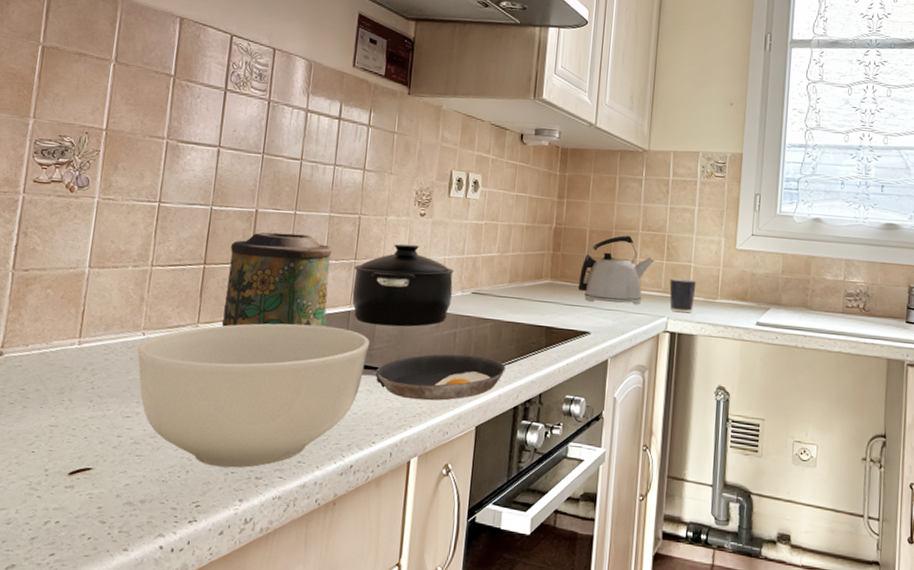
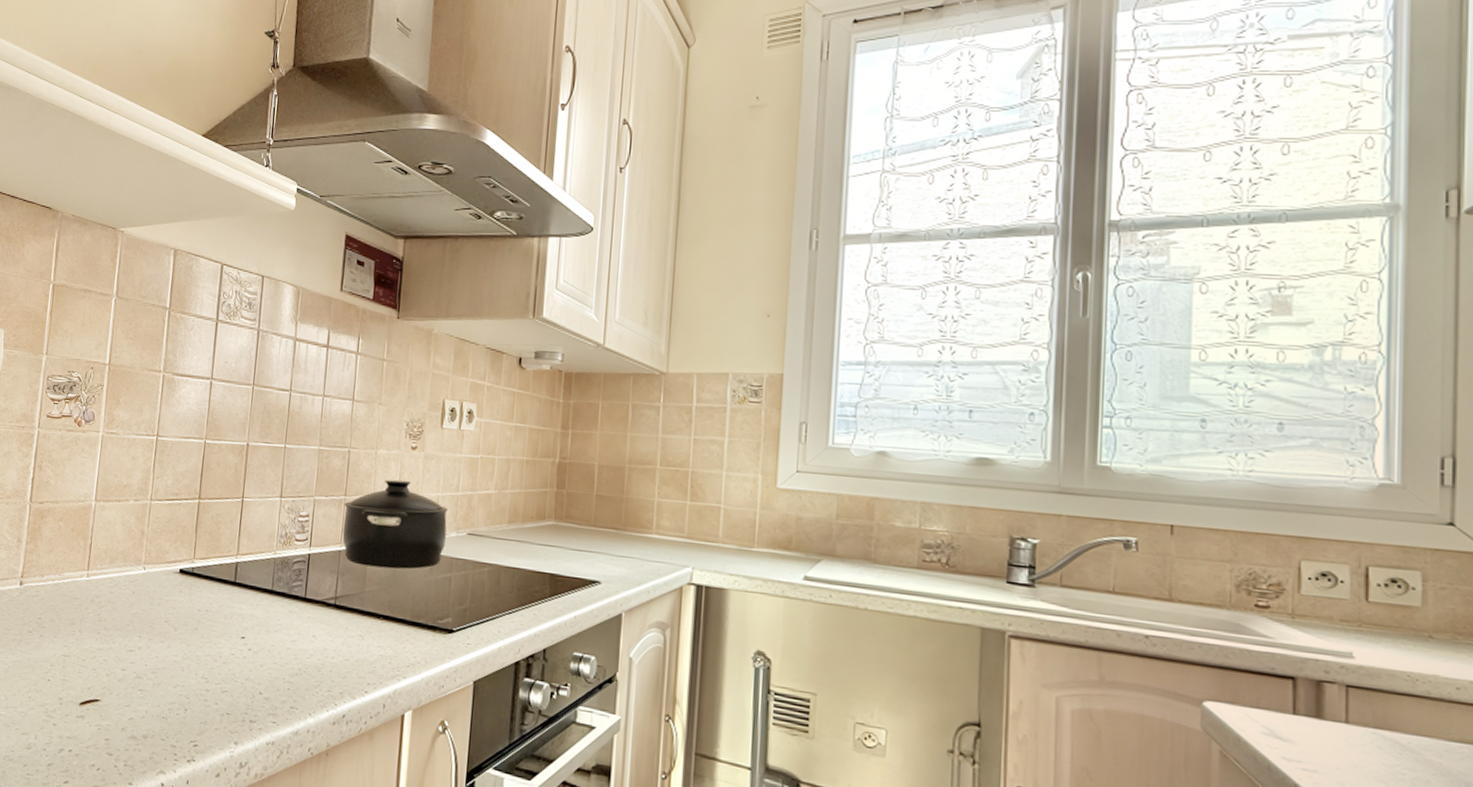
bowl: present [137,323,370,468] -> none [139,560,362,710]
canister: present [221,232,332,327] -> none [216,466,322,567]
frying pan: present [362,354,507,401] -> none [353,600,507,651]
kettle: present [577,235,655,305] -> none [585,471,677,552]
mug: present [669,278,697,313] -> none [694,522,728,563]

